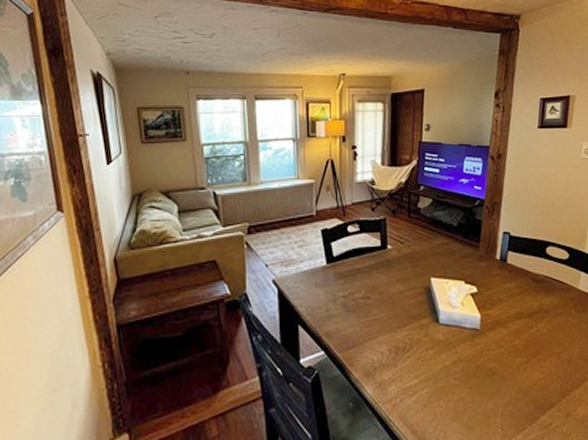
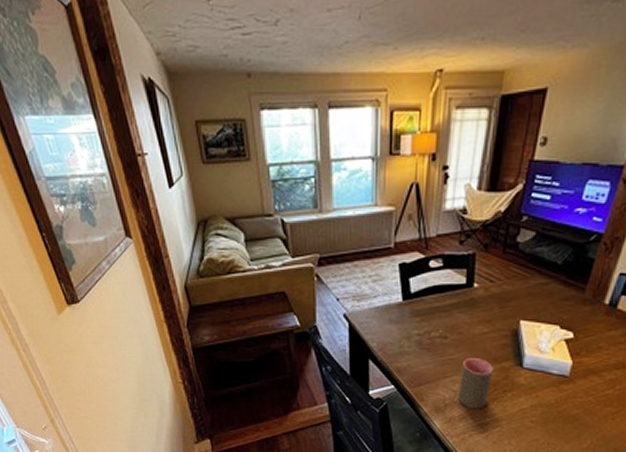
cup: none [385,316,414,371] -> present [458,357,493,409]

